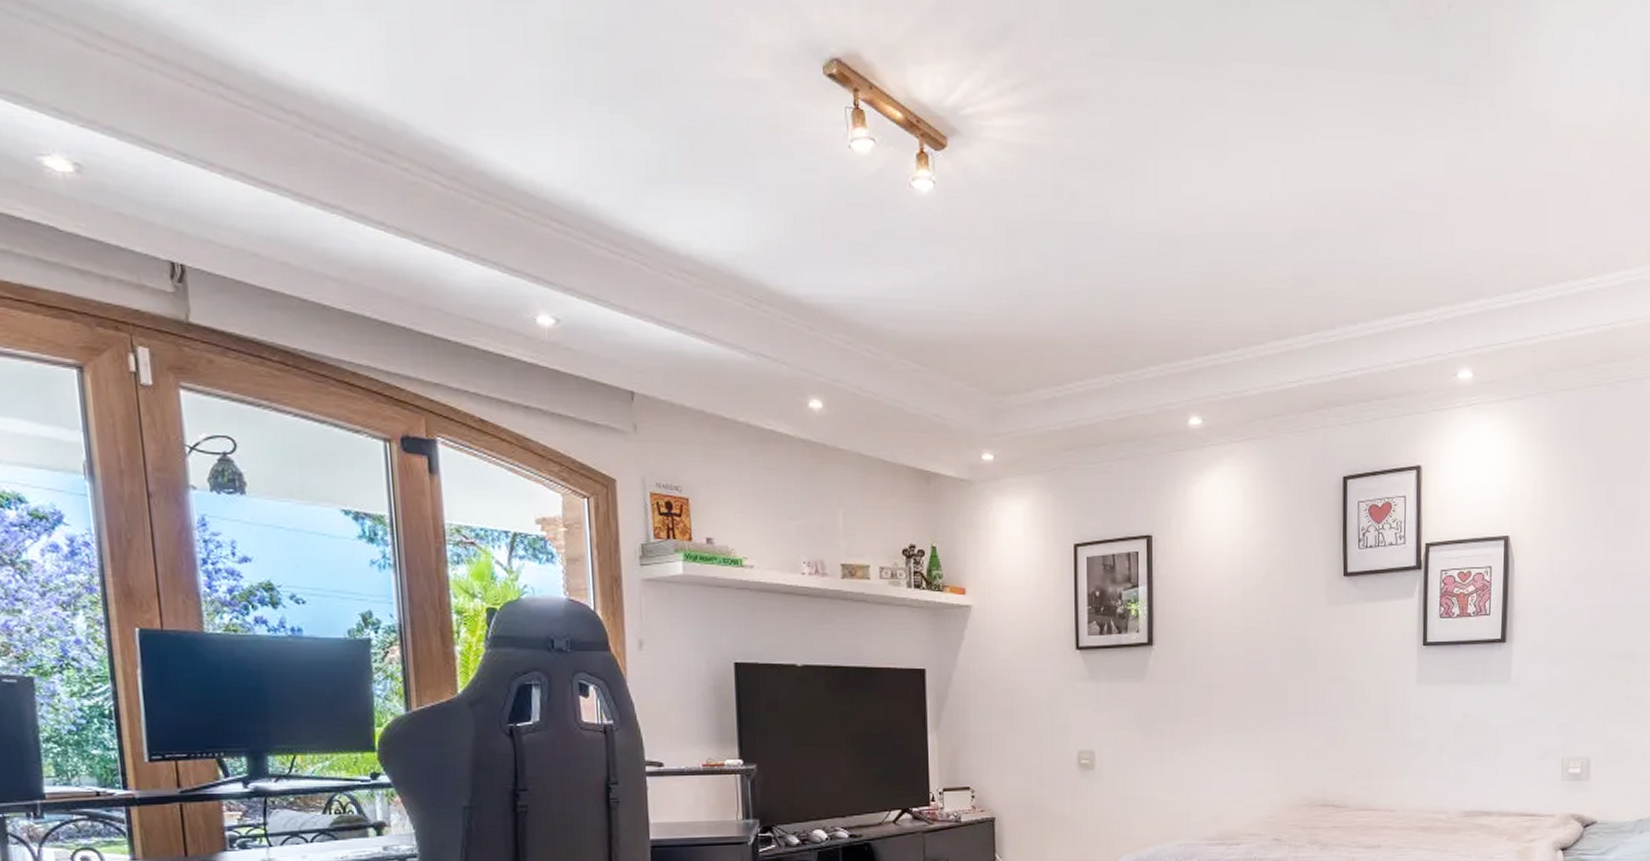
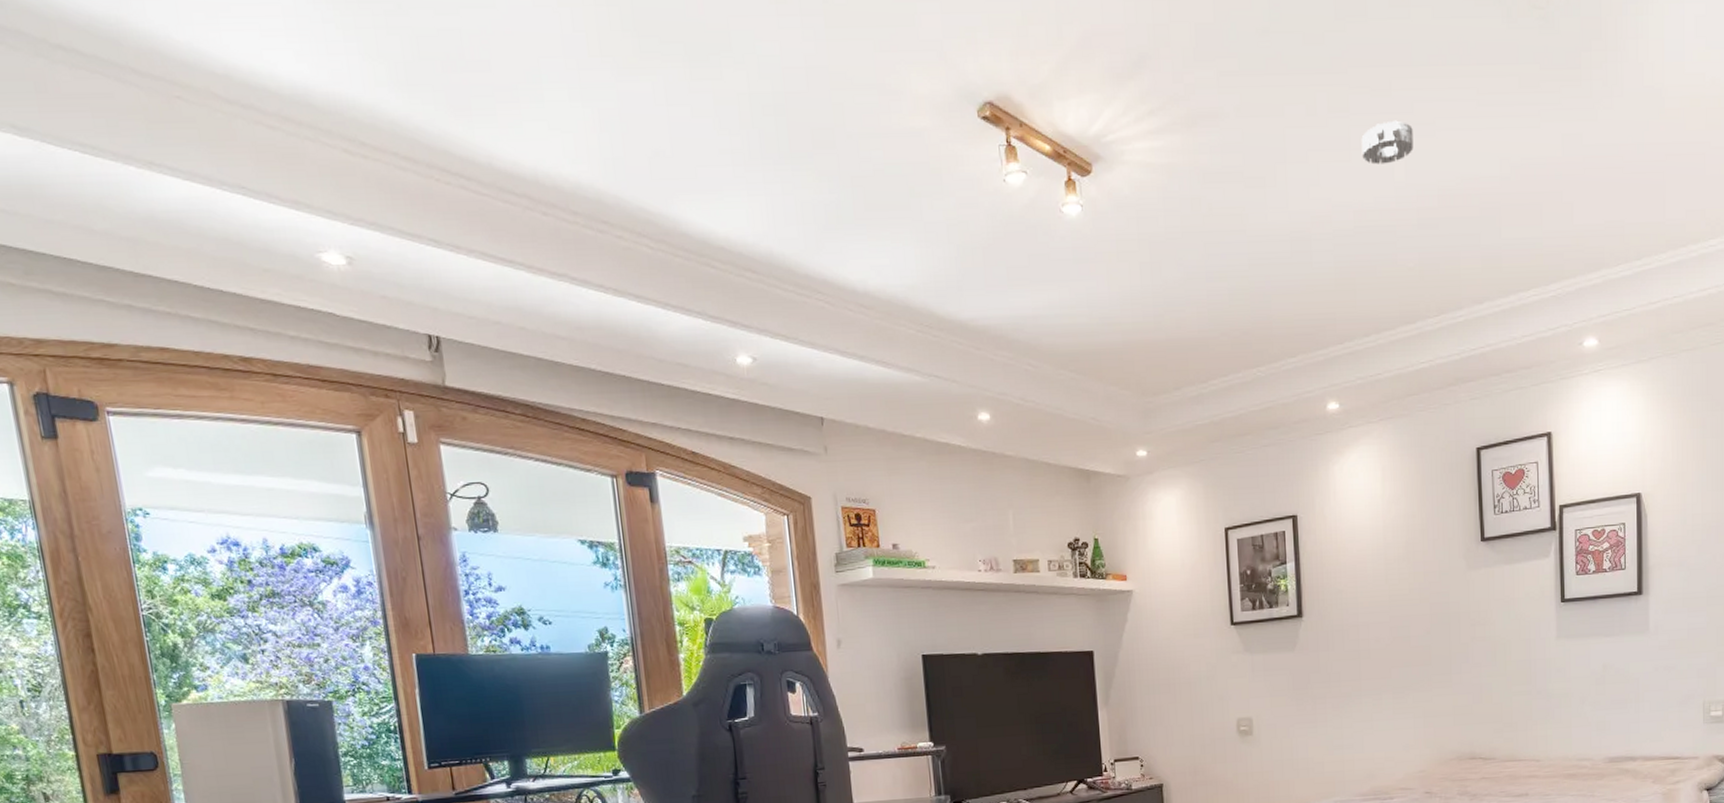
smoke detector: none [1237,121,1292,168] -> present [1361,120,1414,165]

